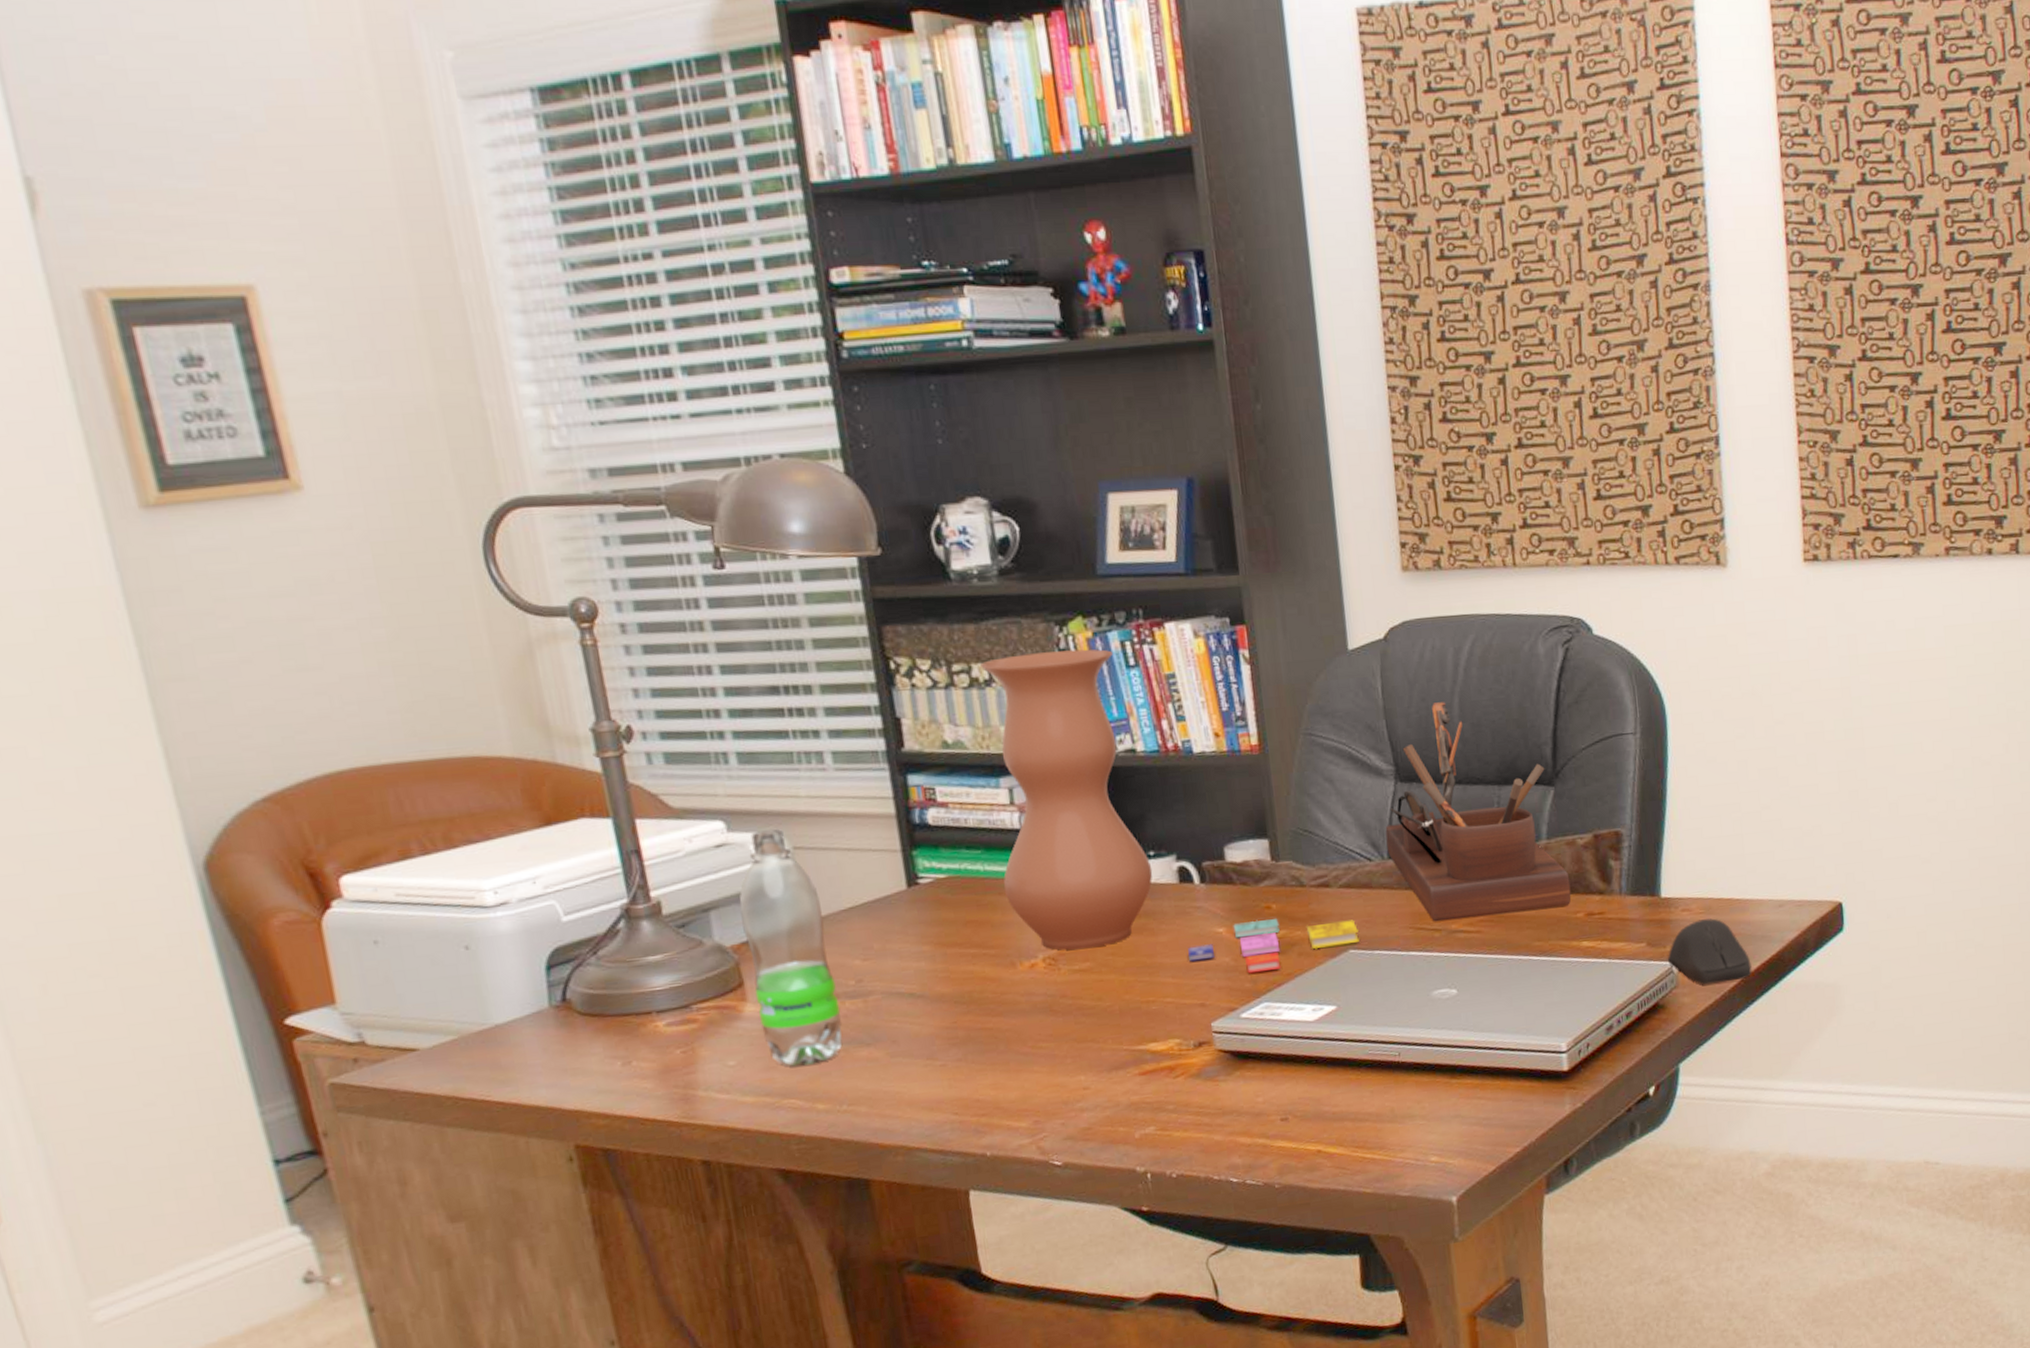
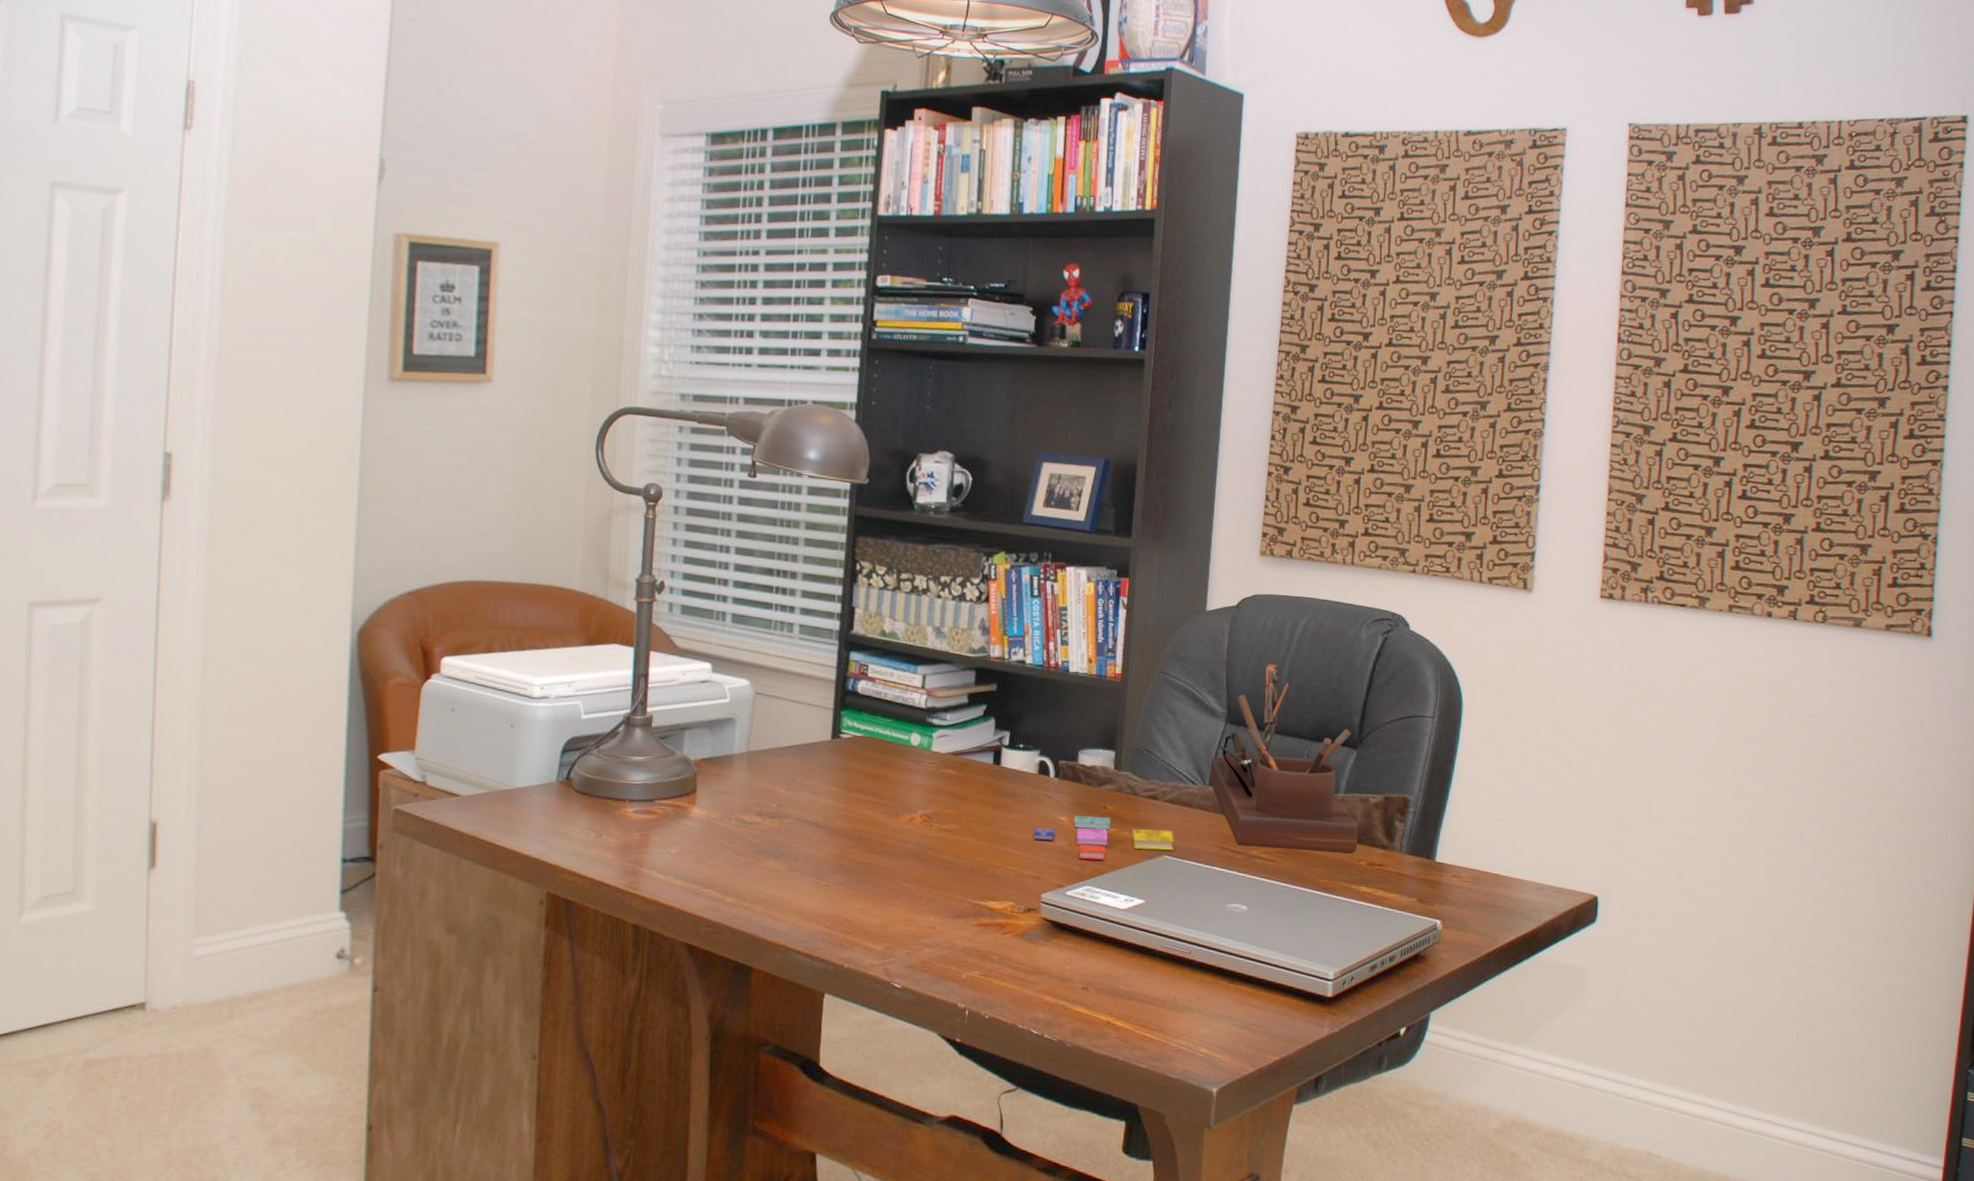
bottle: present [739,829,843,1067] -> none [700,676,766,865]
vase: present [979,649,1153,950] -> none [902,573,1023,814]
computer mouse: present [1668,918,1752,985] -> none [1434,887,1508,948]

